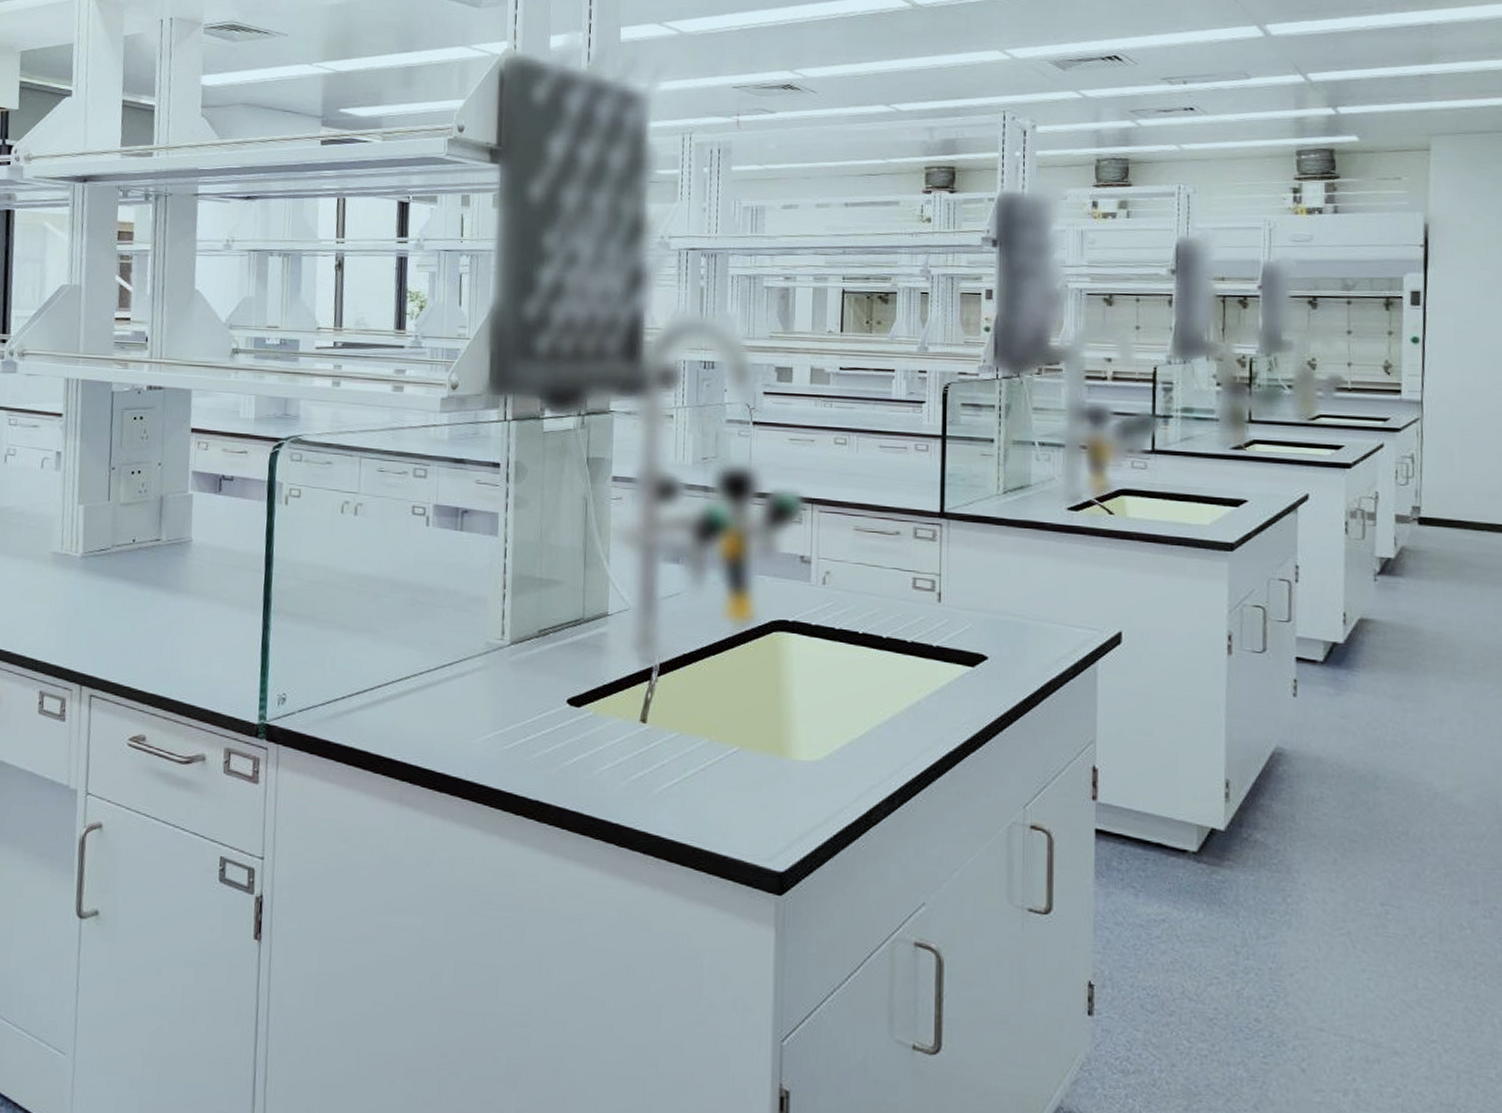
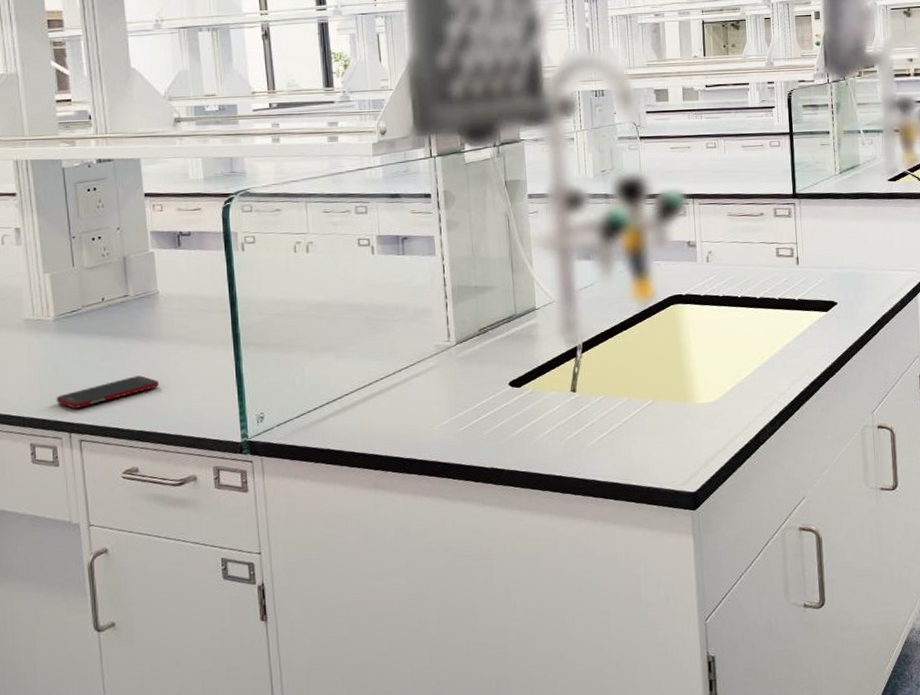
cell phone: none [72,631,180,659] -> present [56,375,160,409]

